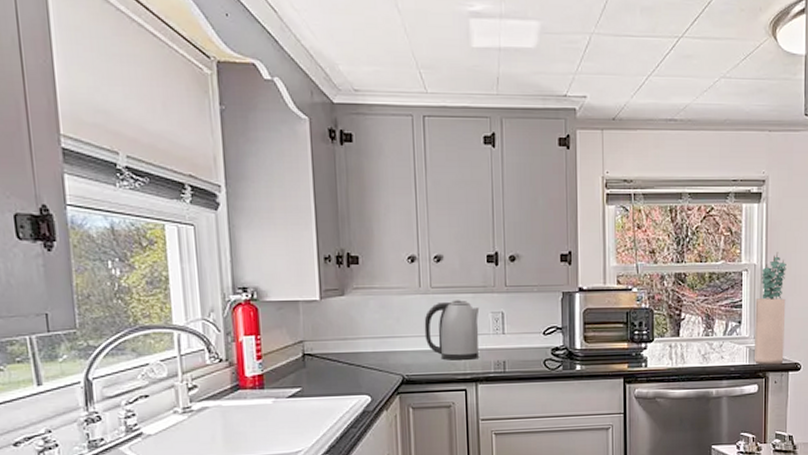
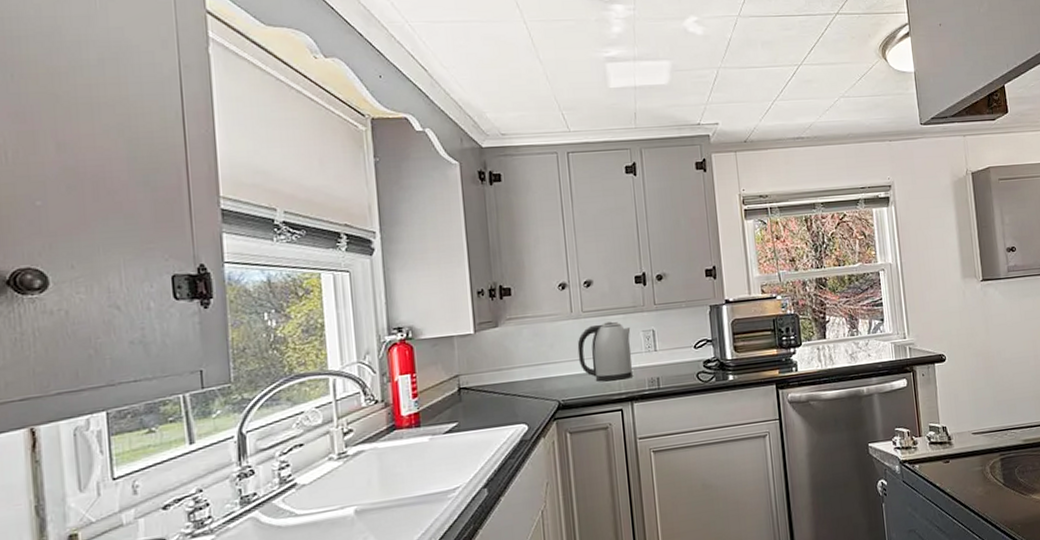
vase: present [755,252,786,366] -> none [894,250,929,360]

